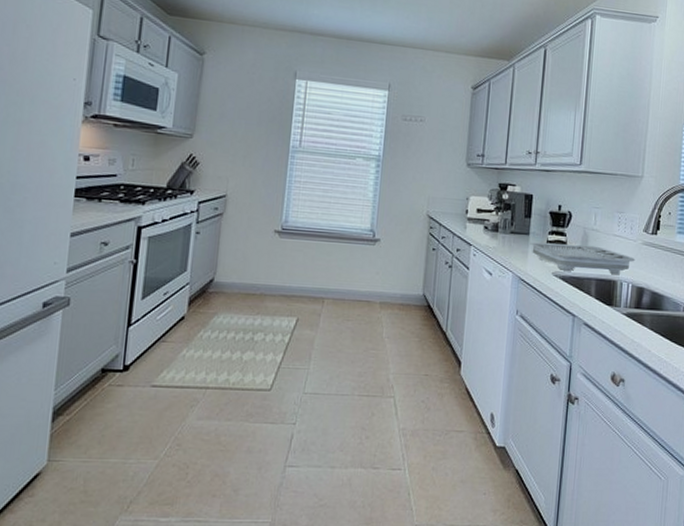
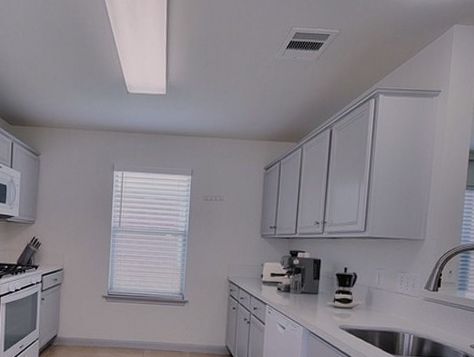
dish rack: present [530,241,636,274] -> none [319,300,417,327]

